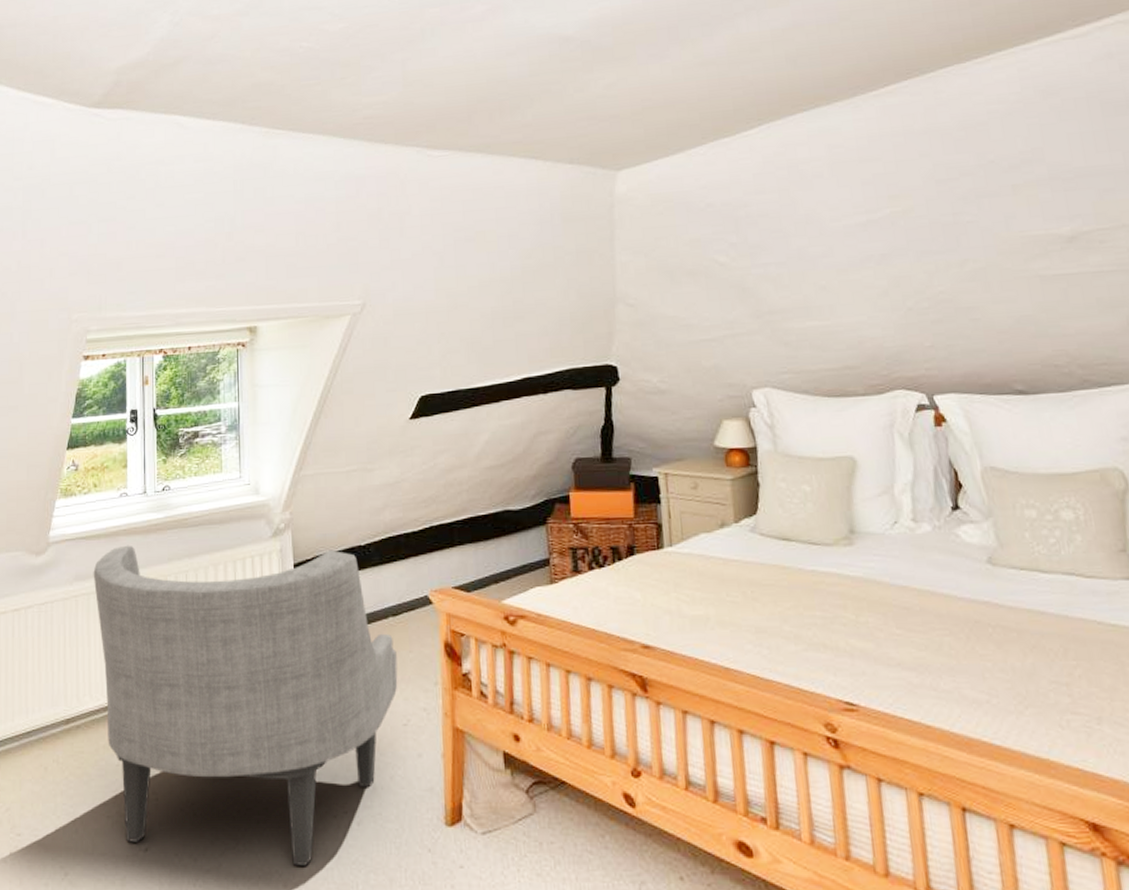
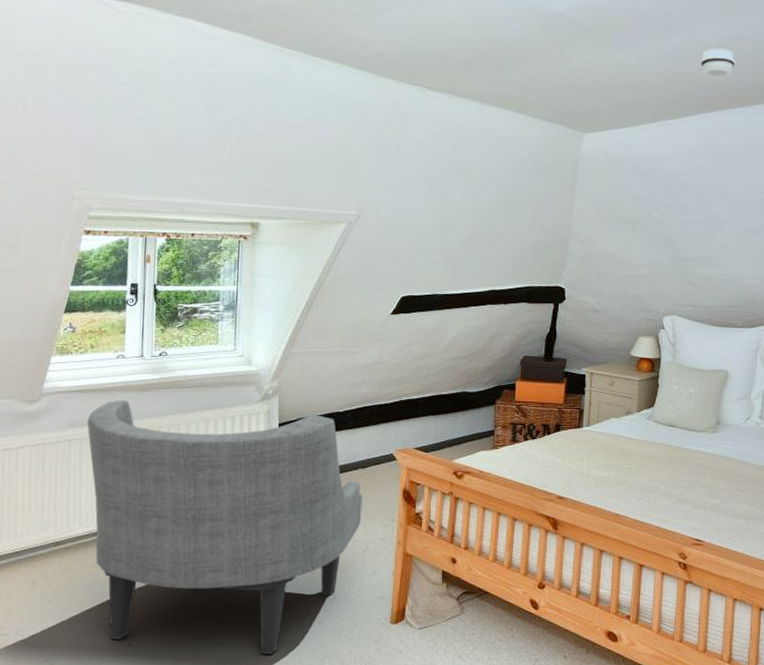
smoke detector: none [752,40,799,78] -> present [700,48,736,78]

